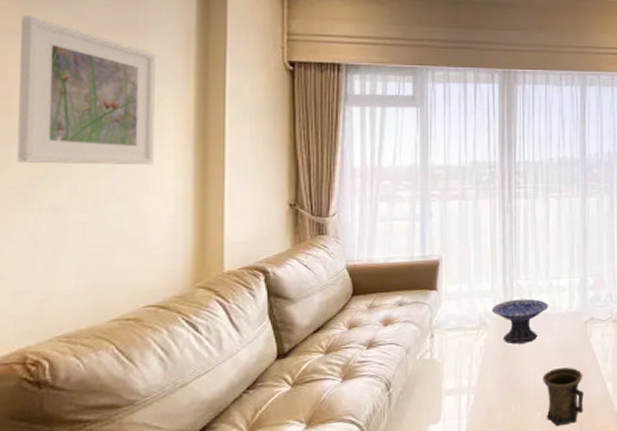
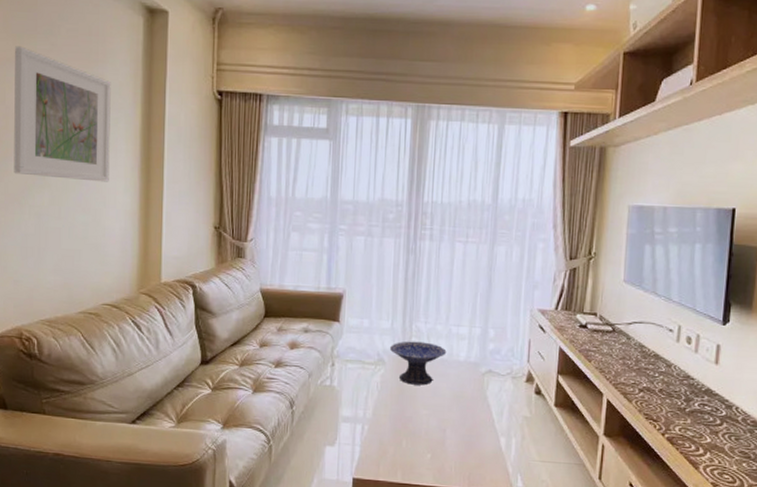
mug: present [542,367,584,427] -> none [435,415,476,471]

